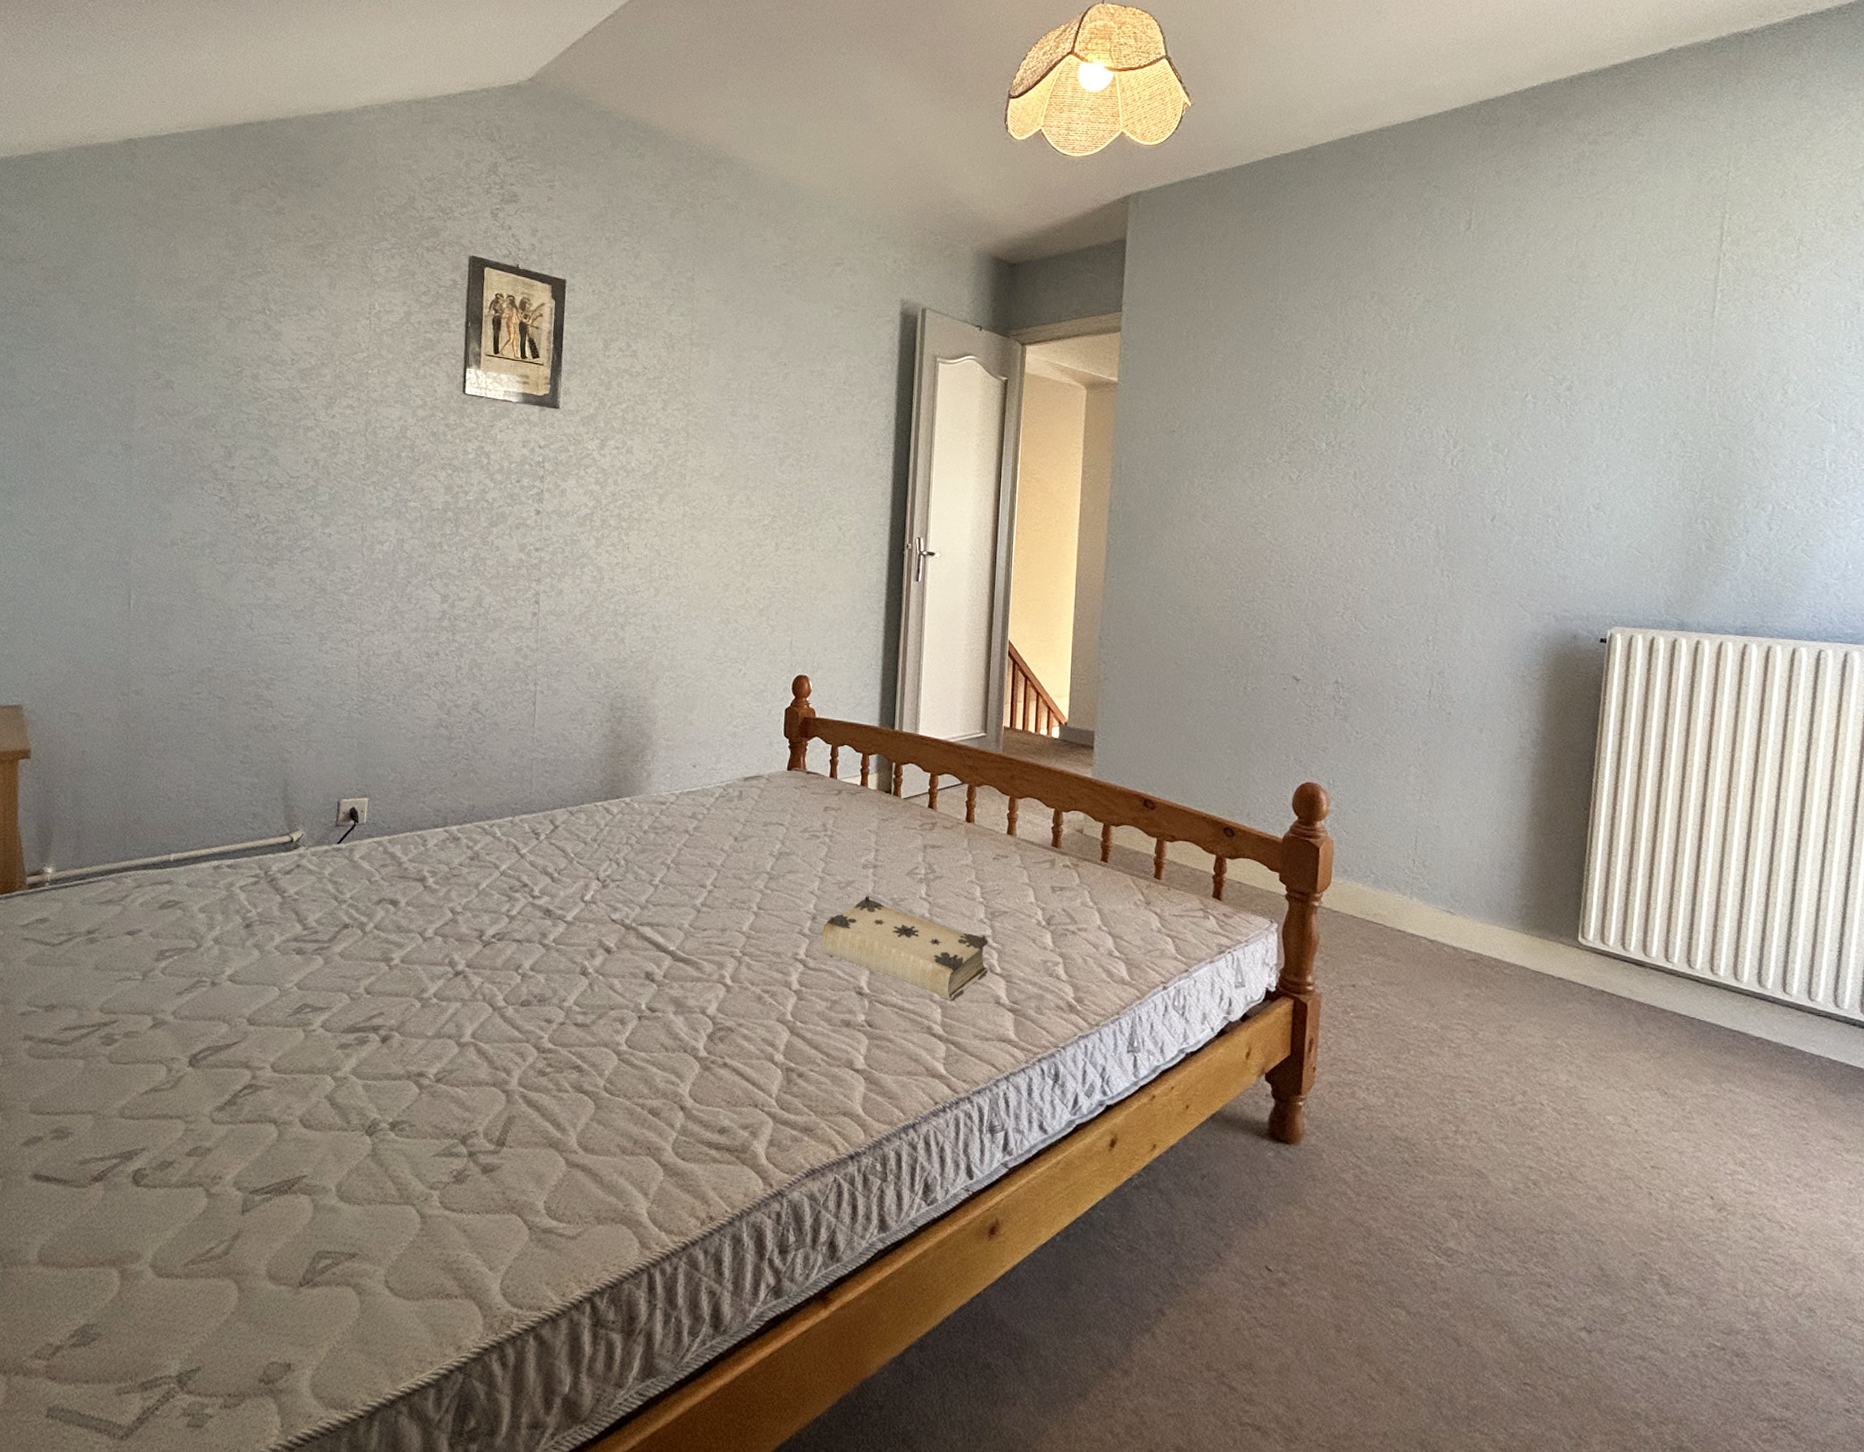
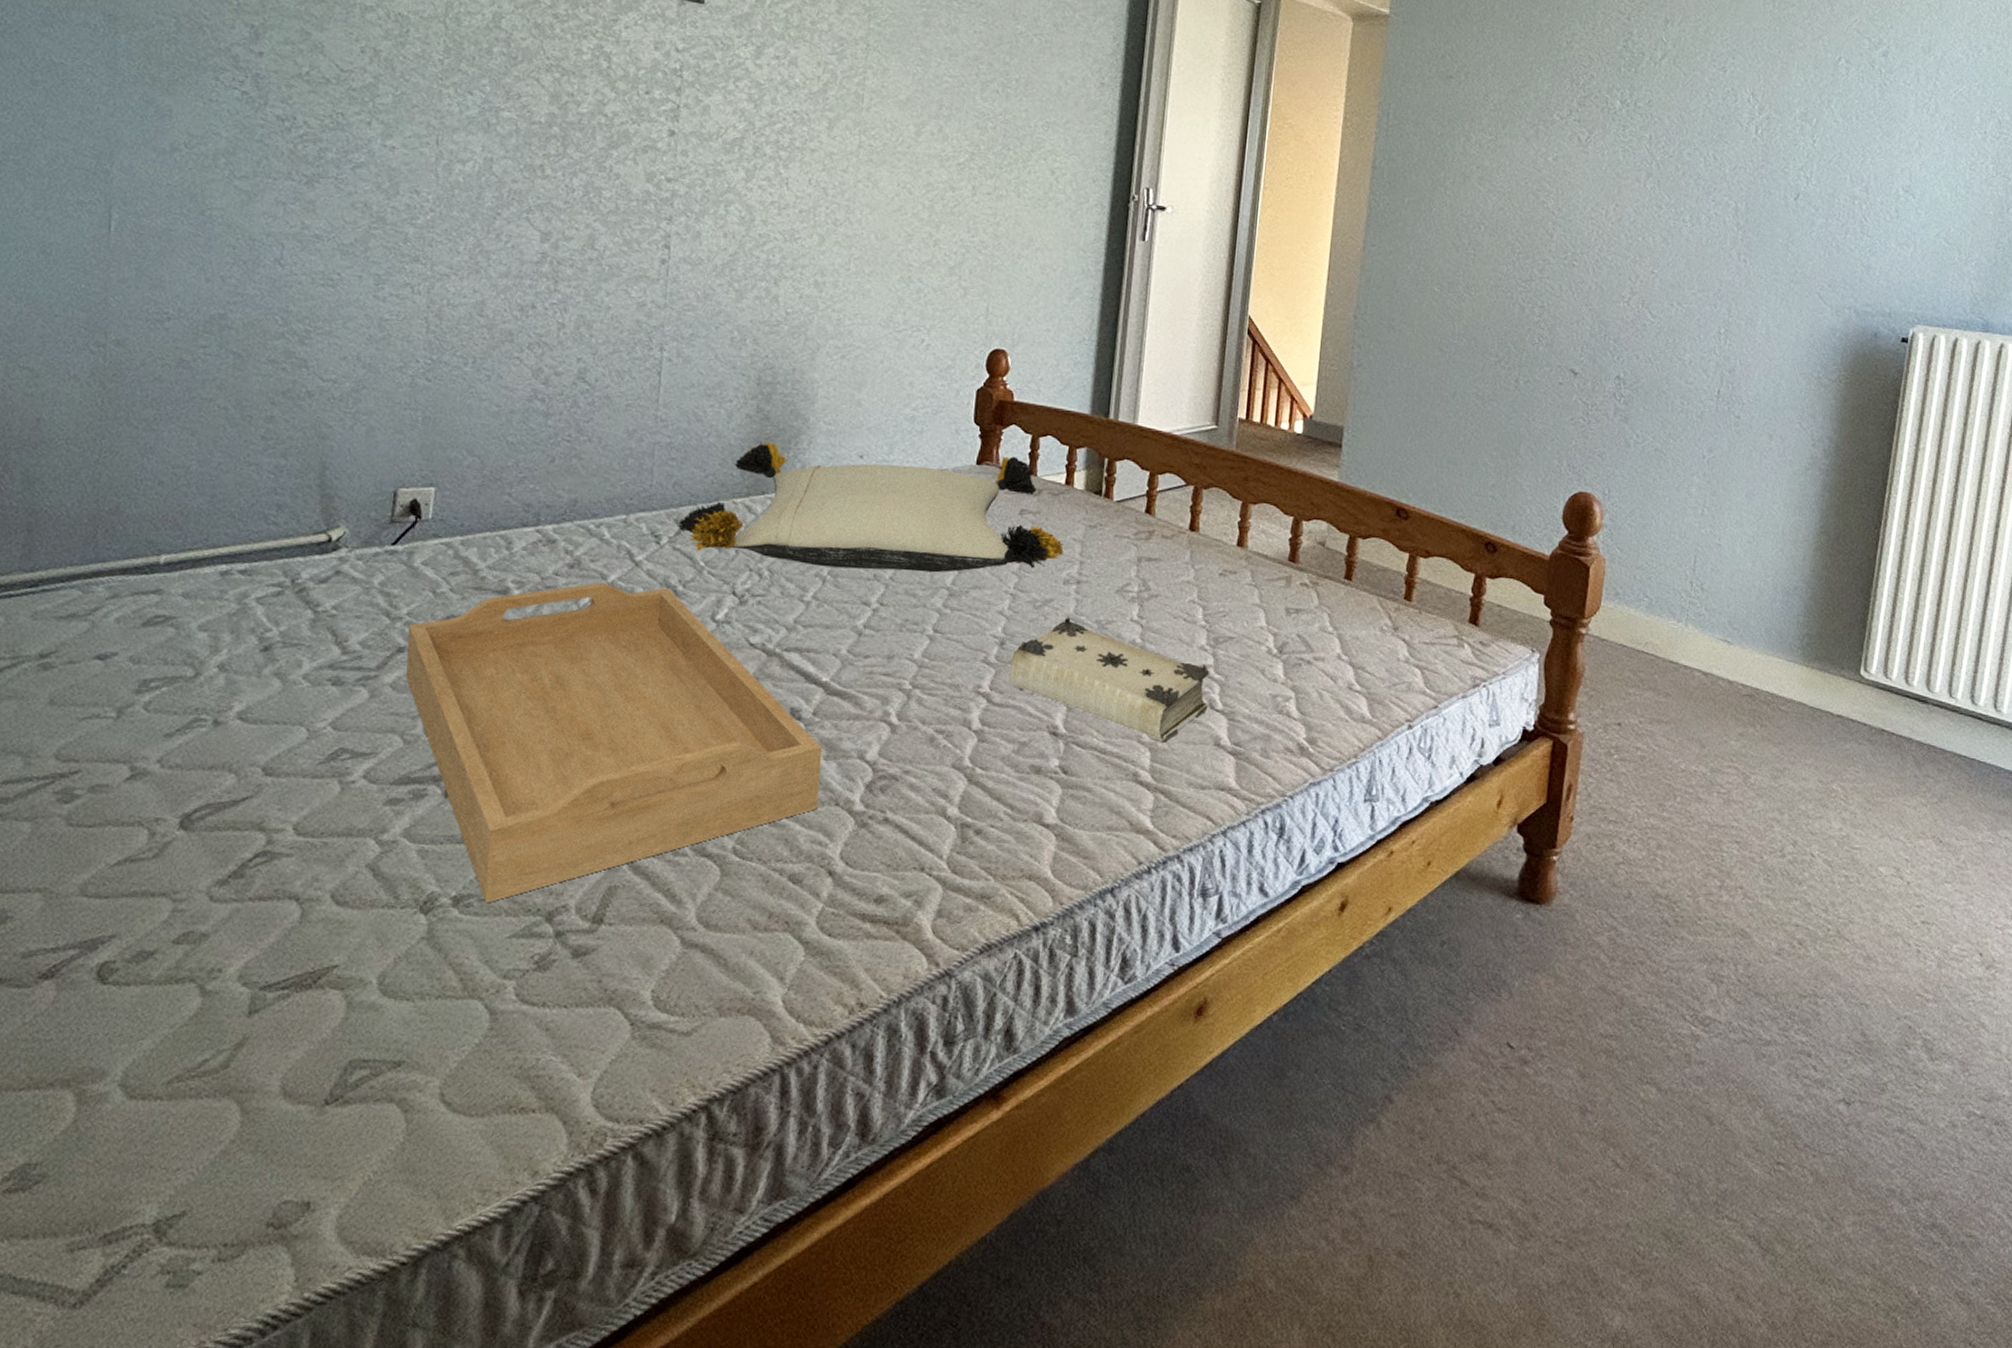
serving tray: none [350,871,672,1128] -> present [406,582,822,903]
pillow: none [552,756,863,860] -> present [677,441,1065,573]

